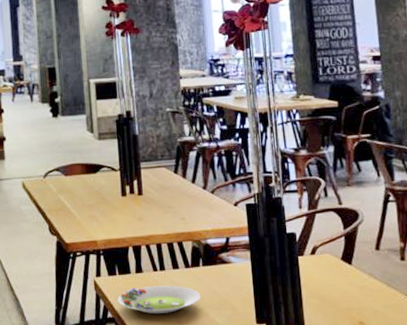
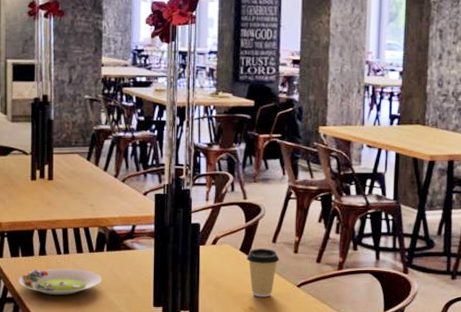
coffee cup: none [350,257,386,311] -> present [247,248,280,298]

